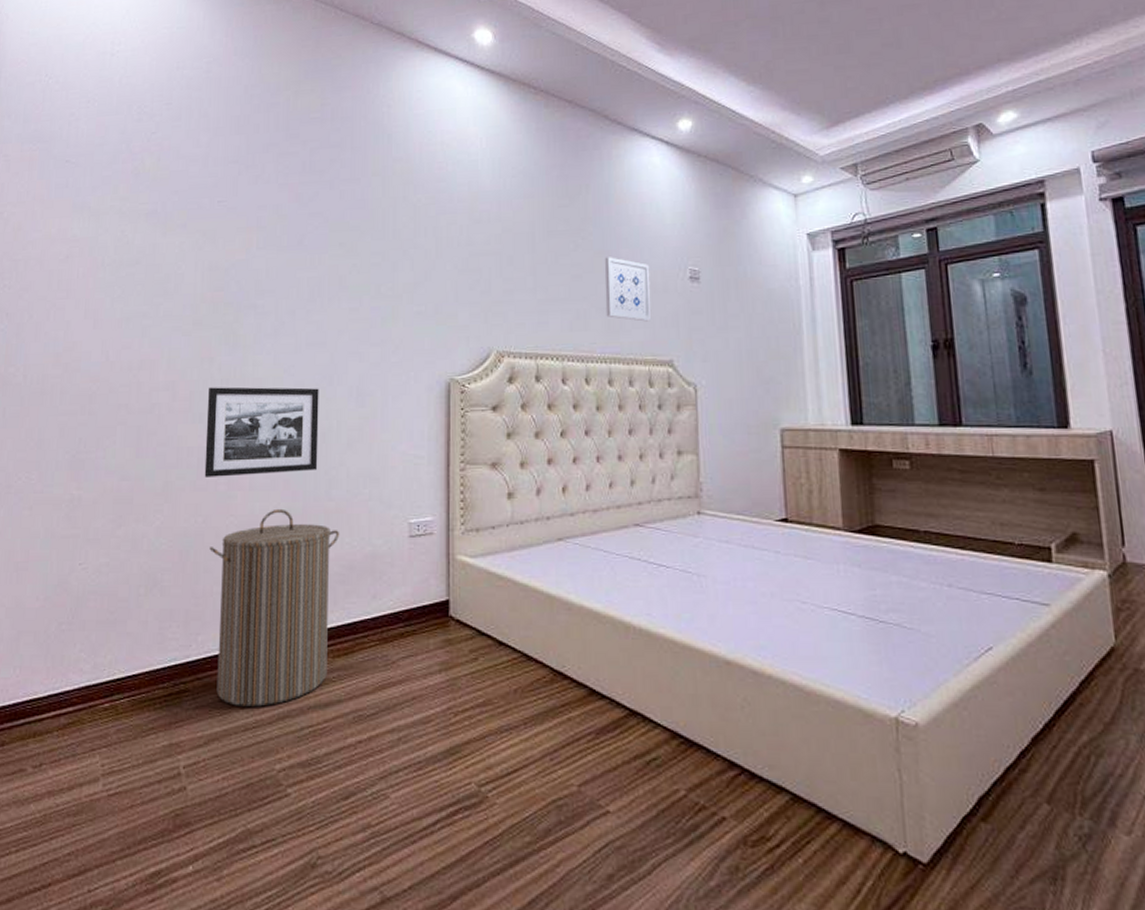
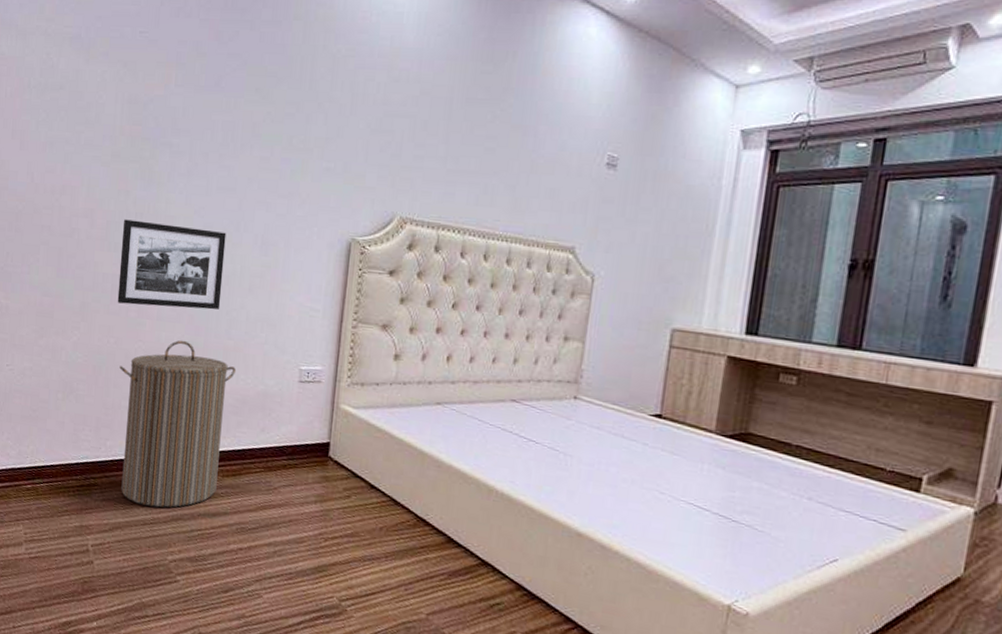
wall art: present [604,257,652,322] -> none [514,132,567,205]

